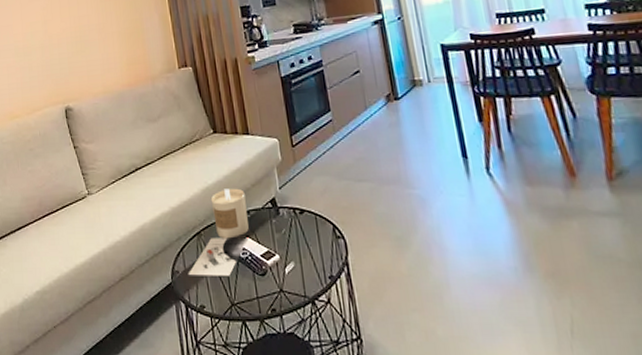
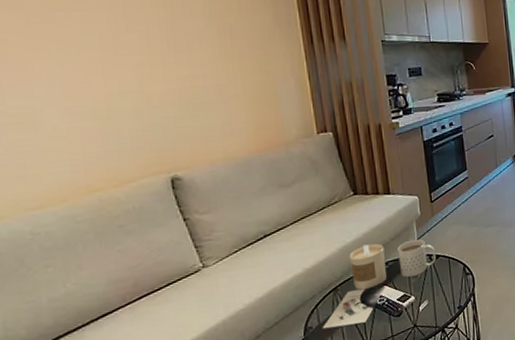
mug: none [259,188,302,232] -> present [397,239,437,278]

